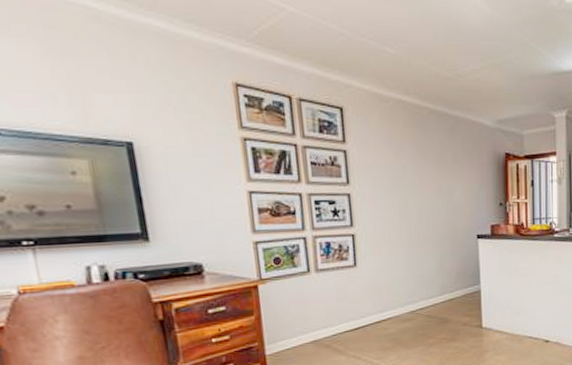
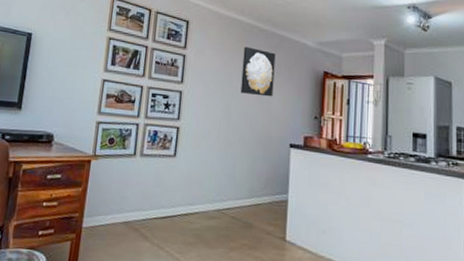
wall art: none [414,133,454,189] -> present [240,46,276,97]

